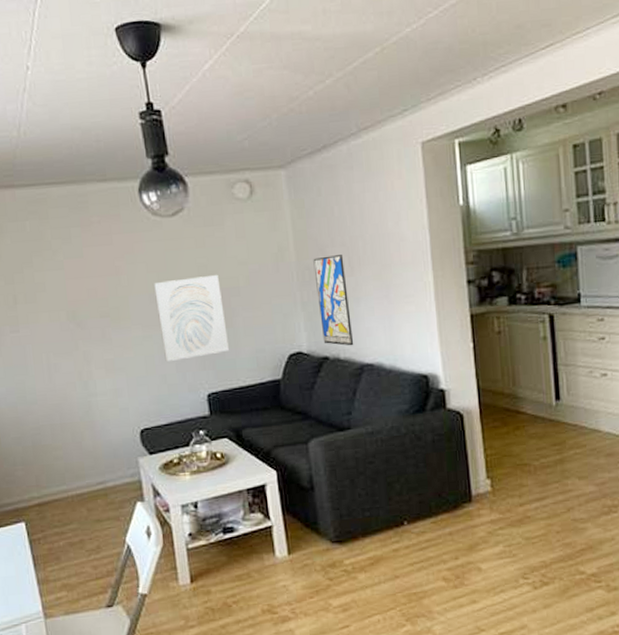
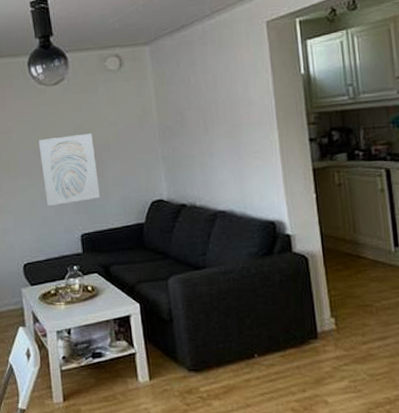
wall art: present [313,255,354,346] -> none [173,116,208,195]

